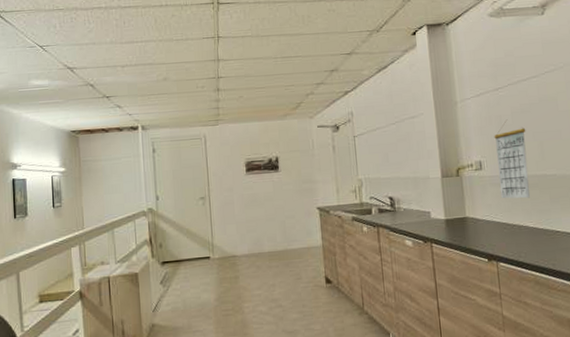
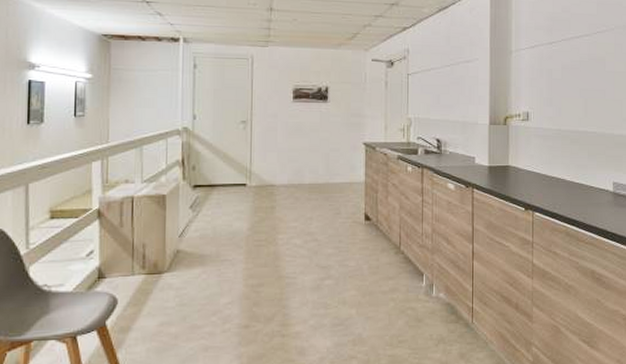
calendar: present [494,119,530,199] -> none [543,74,574,153]

